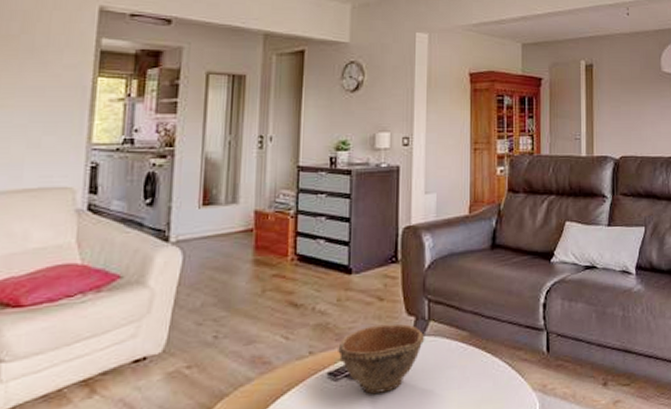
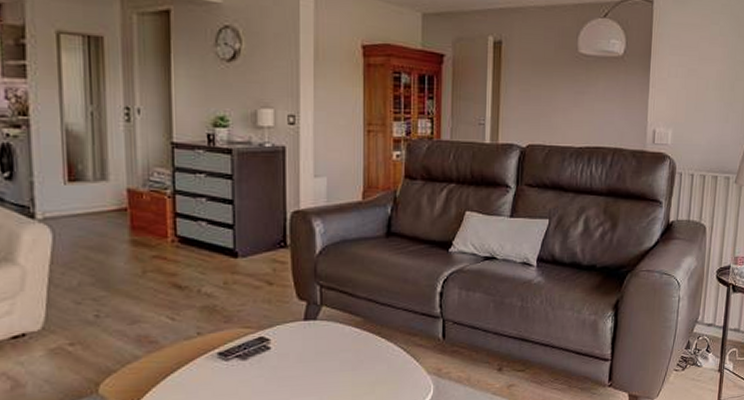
bowl: present [338,324,425,394] -> none [227,308,318,373]

